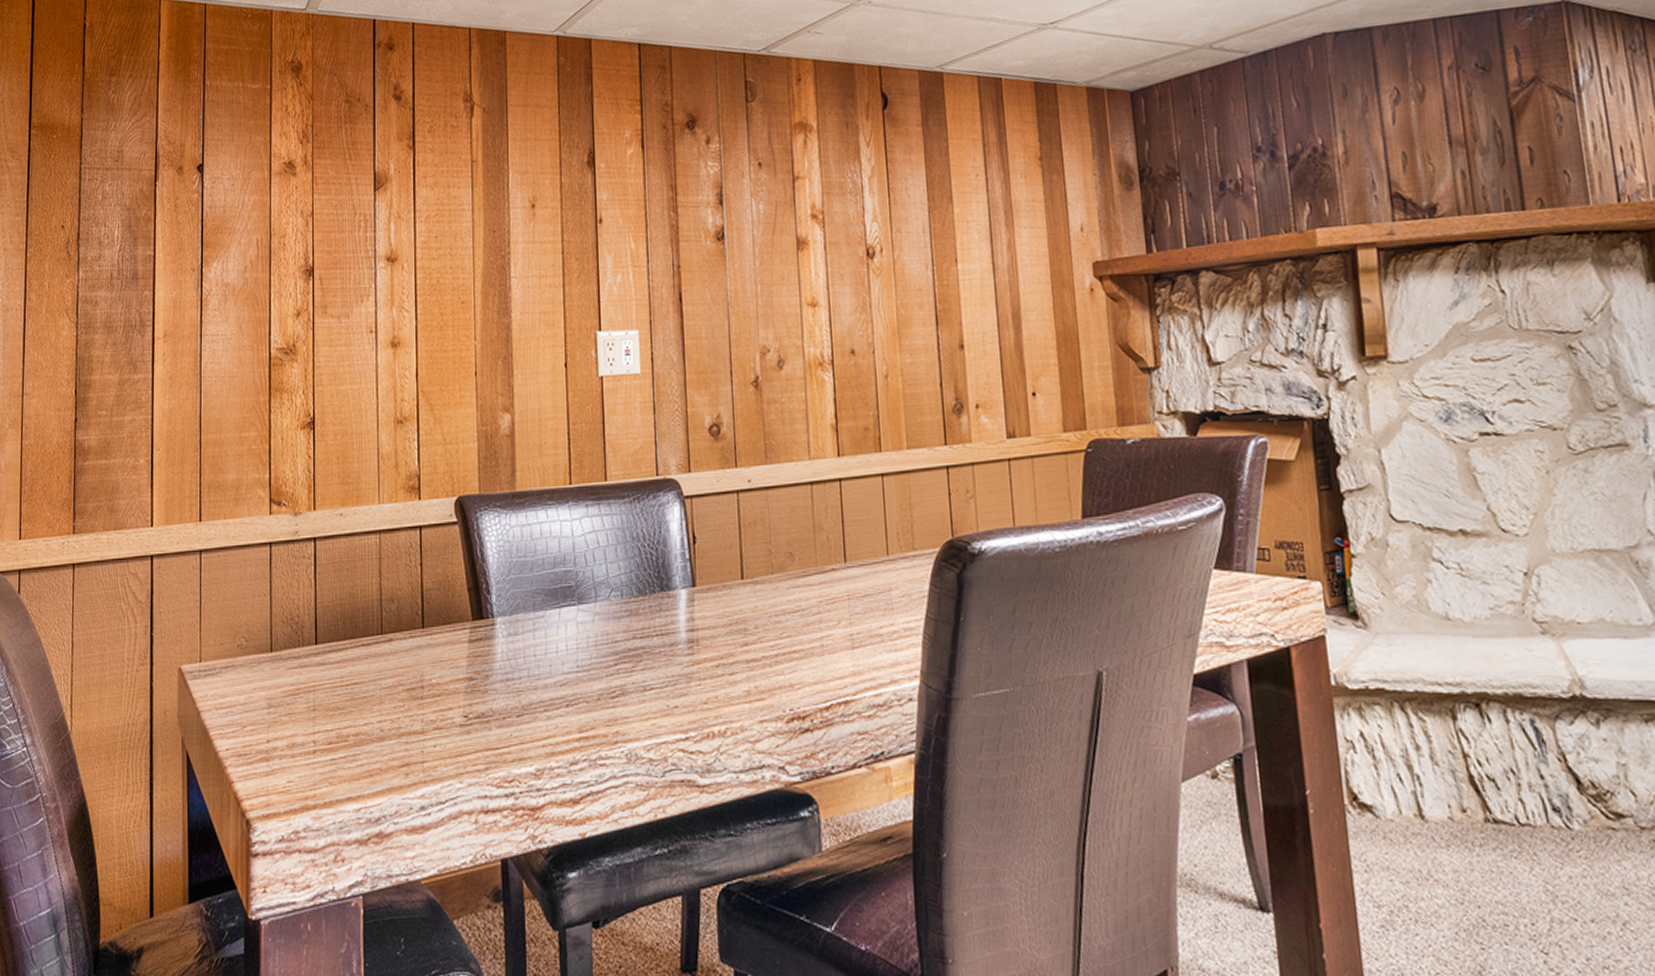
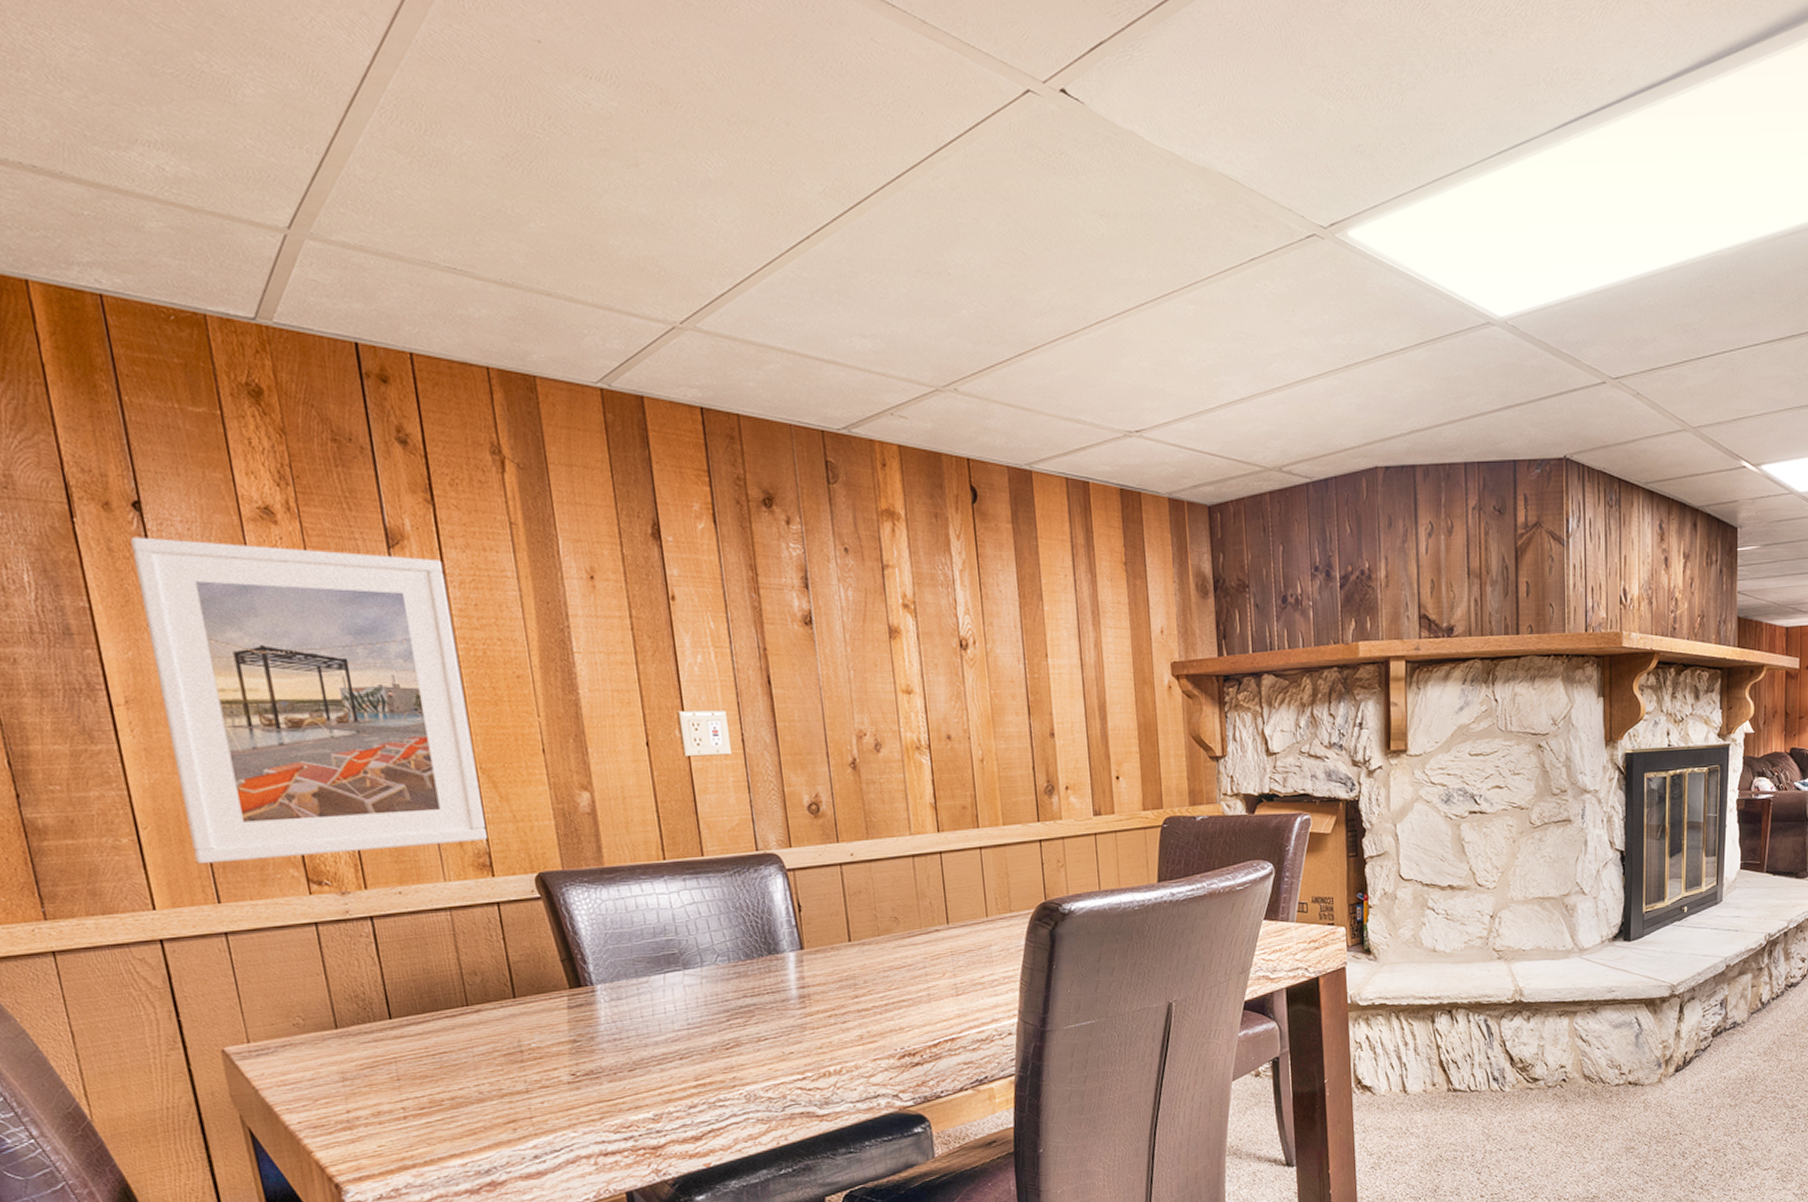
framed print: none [189,193,419,484] -> present [129,537,487,864]

